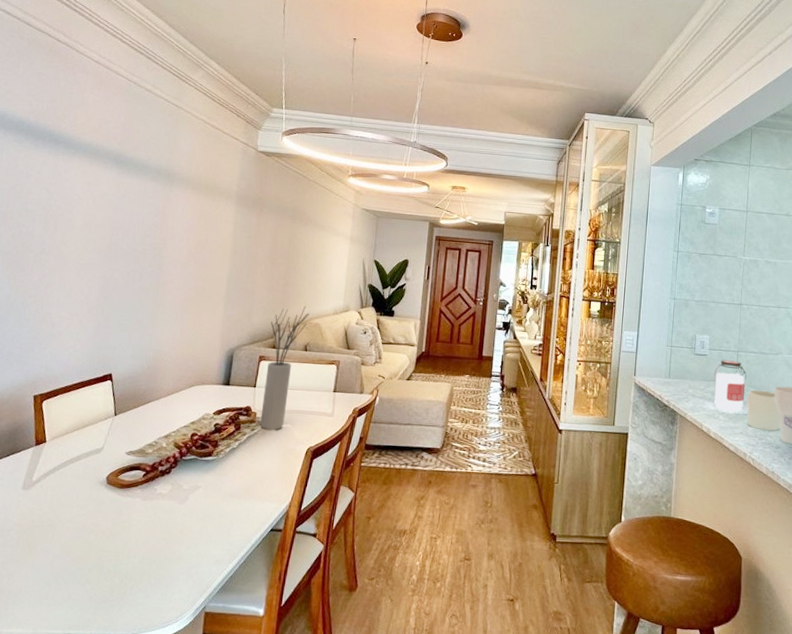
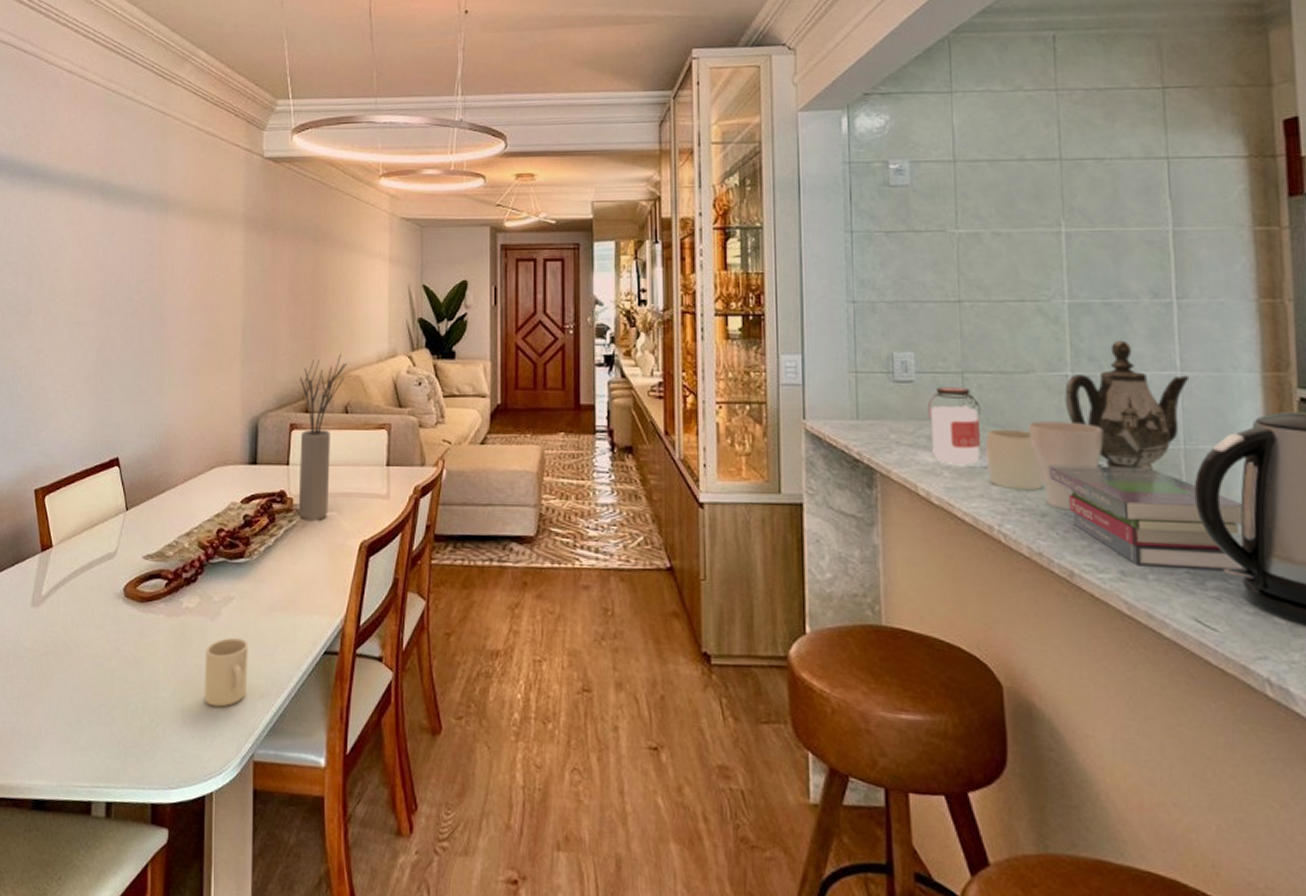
cup: none [167,517,209,571] -> present [203,637,248,707]

